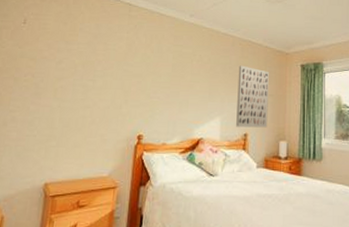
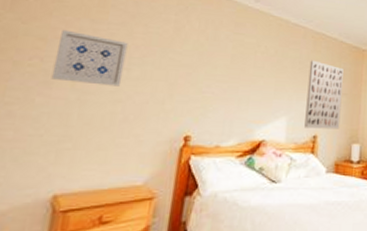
wall art: none [40,51,93,95] -> present [51,29,128,86]

